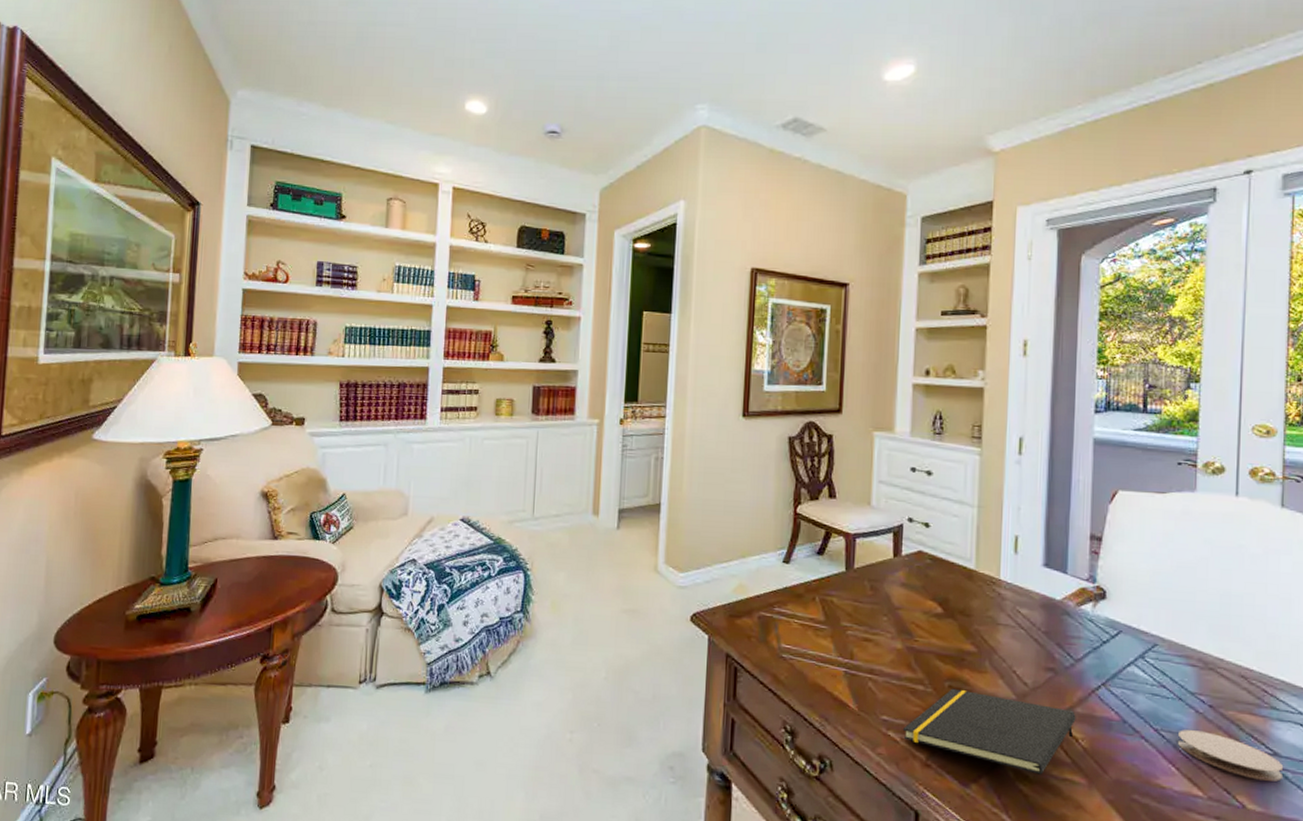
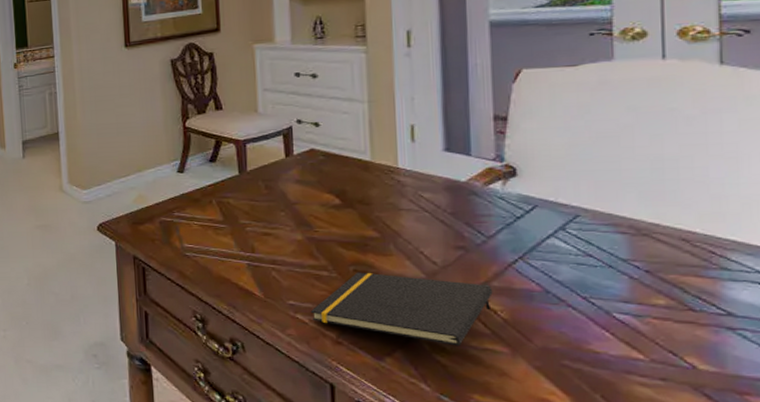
coaster: present [1178,730,1284,782] -> none [611,296,741,341]

